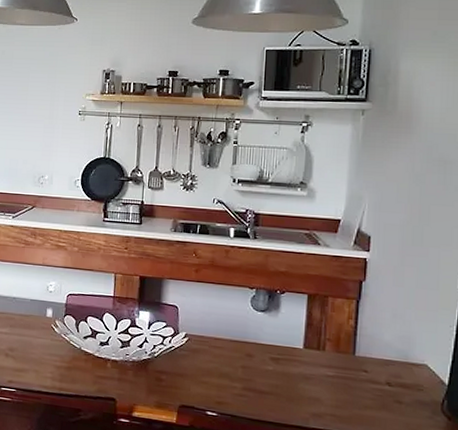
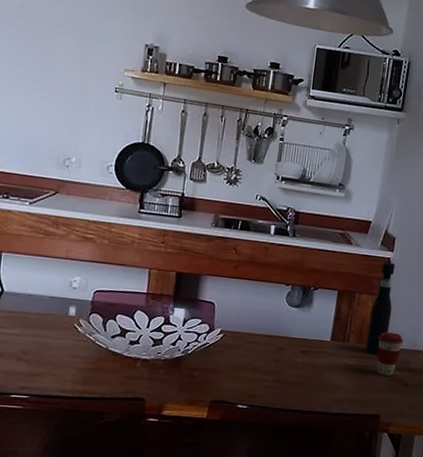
pepper grinder: none [345,263,374,366] -> present [365,262,396,355]
coffee cup: none [359,340,391,391] -> present [377,331,404,376]

